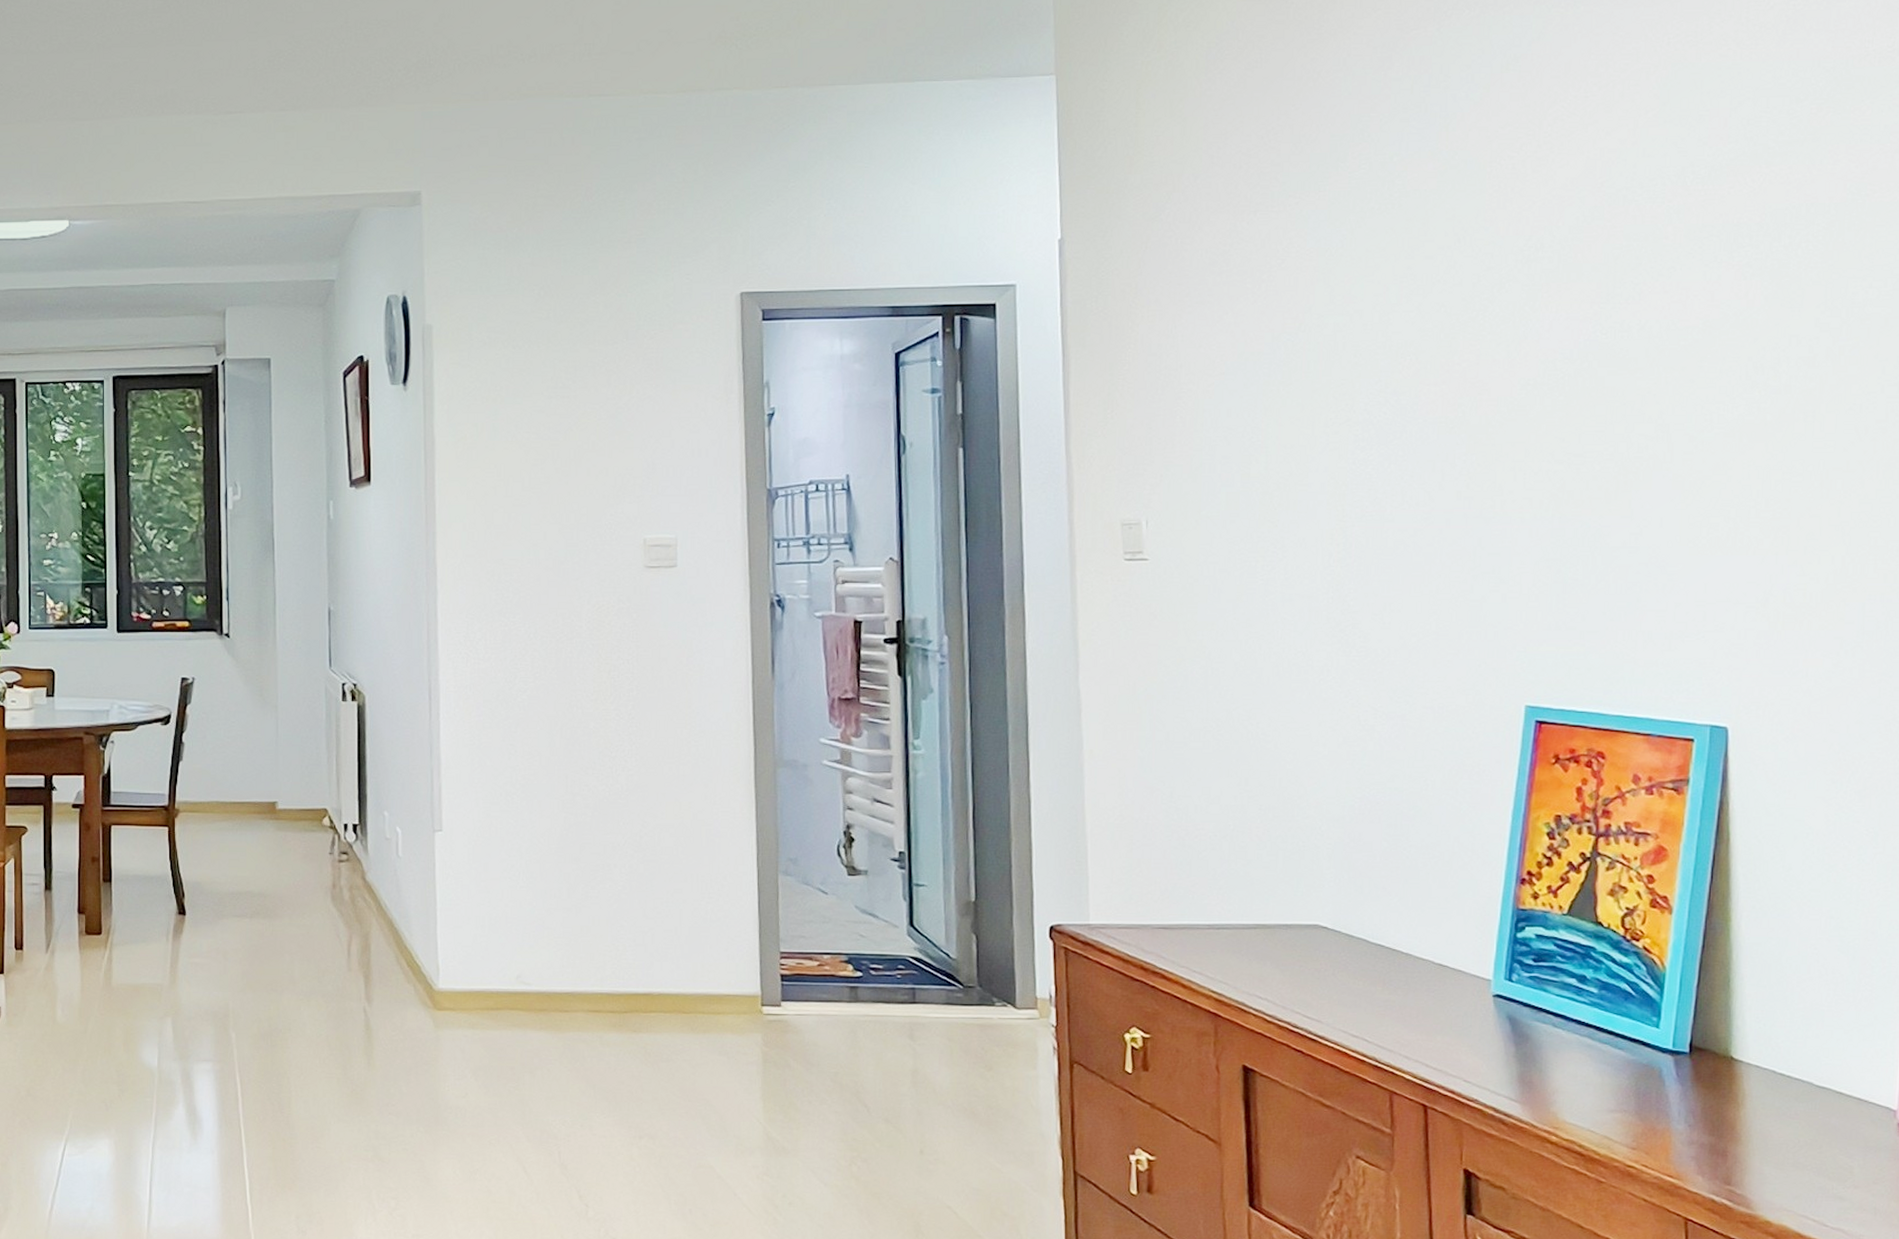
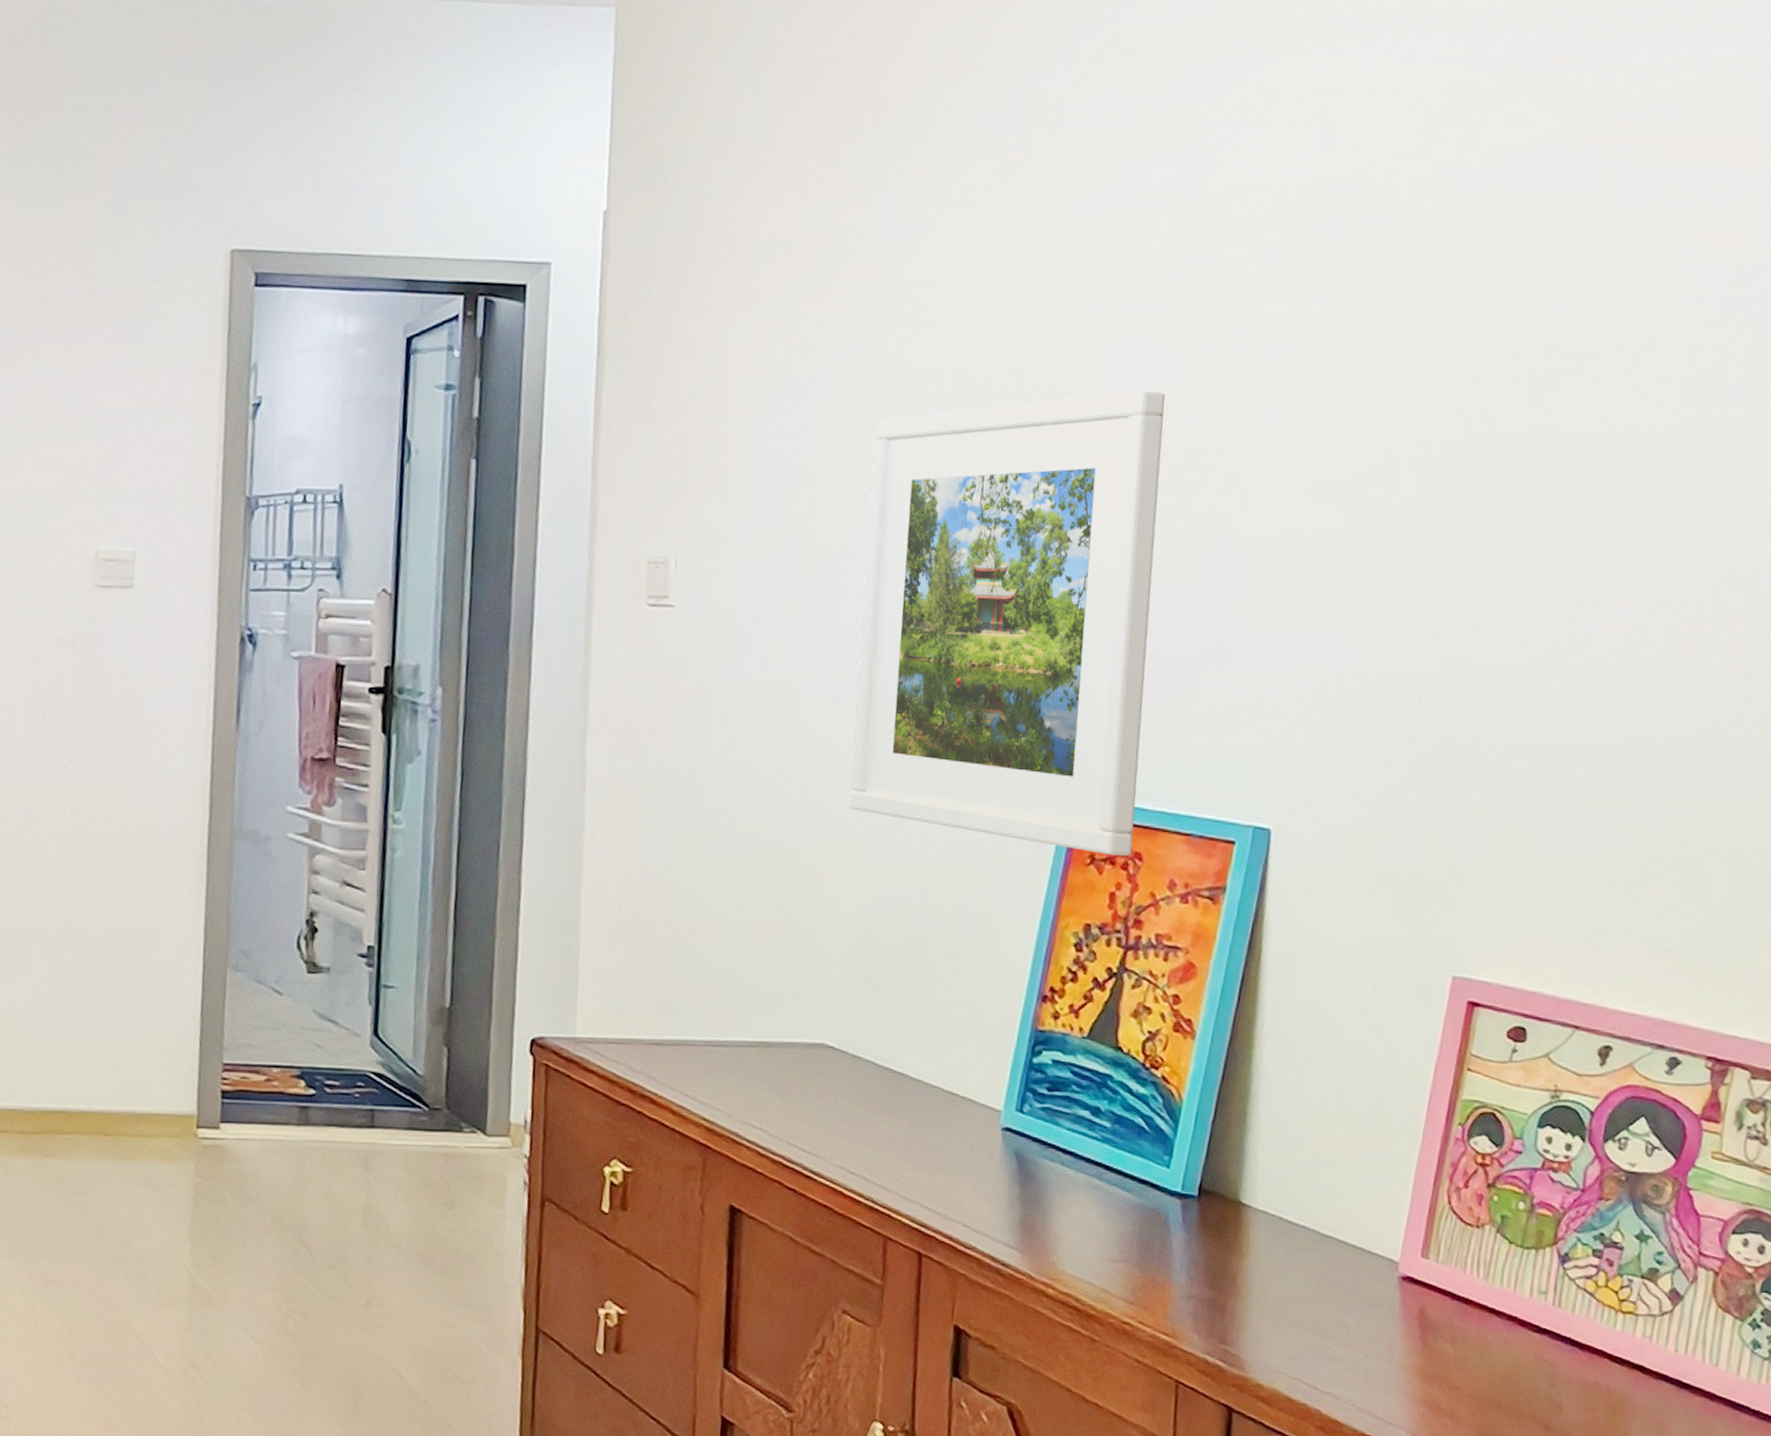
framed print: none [1318,356,1595,755] -> present [849,391,1165,856]

